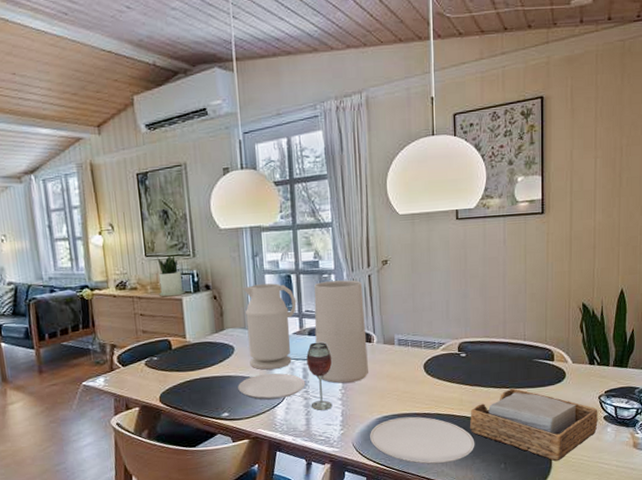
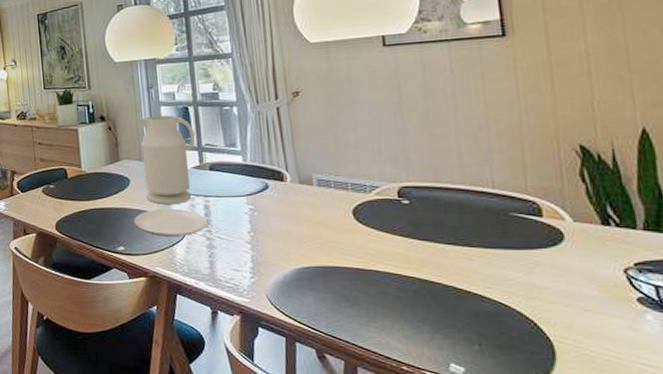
wineglass: present [306,341,333,410] -> none [208,178,240,253]
vase: present [314,279,368,384] -> none [214,112,282,225]
plate: present [370,416,475,465] -> none [287,271,433,334]
napkin holder: present [469,388,598,462] -> none [421,247,628,352]

